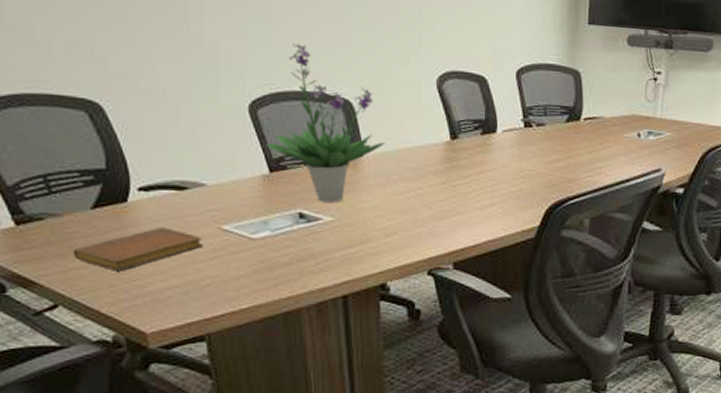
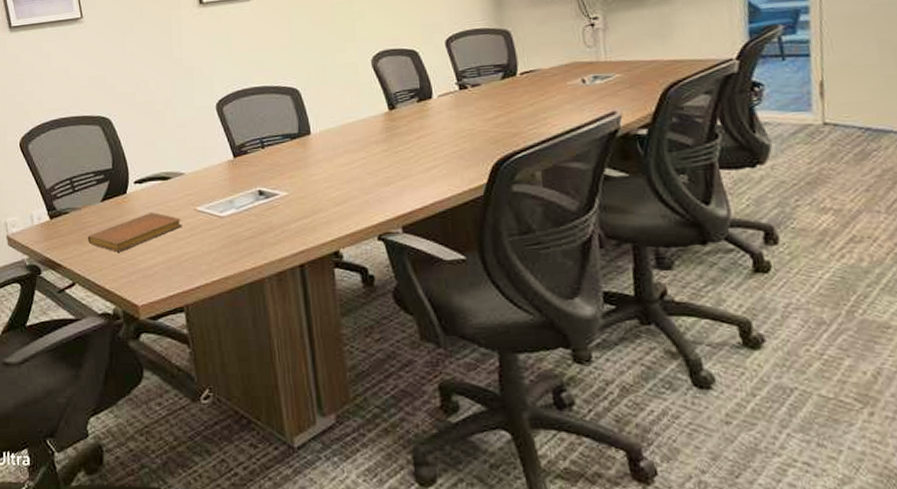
potted plant: present [266,42,386,203] -> none [230,49,330,179]

